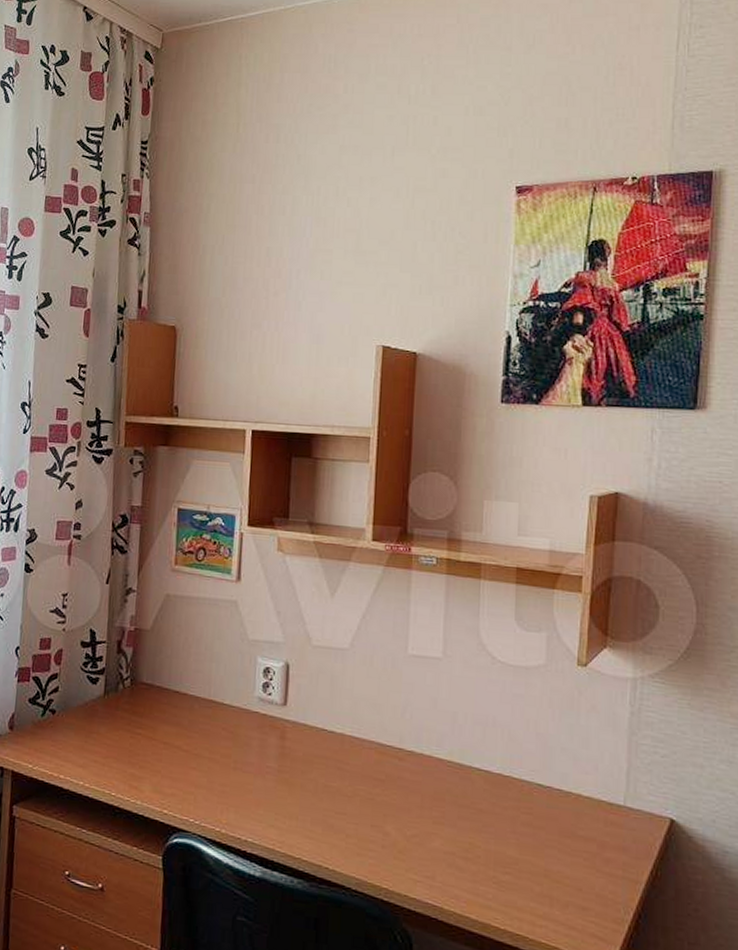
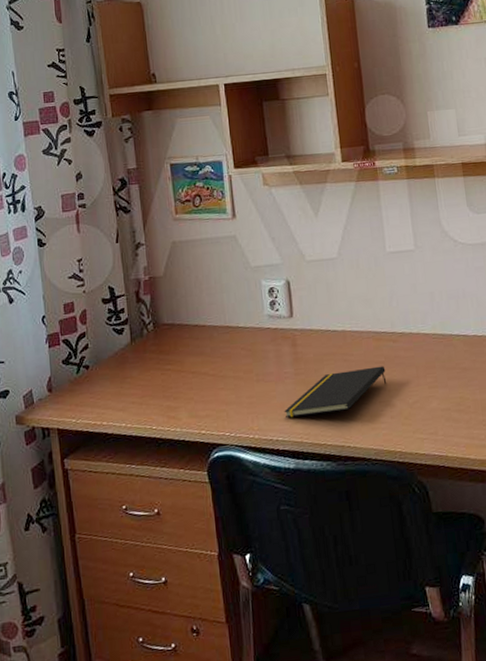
notepad: none [259,779,385,826] -> present [284,366,387,418]

